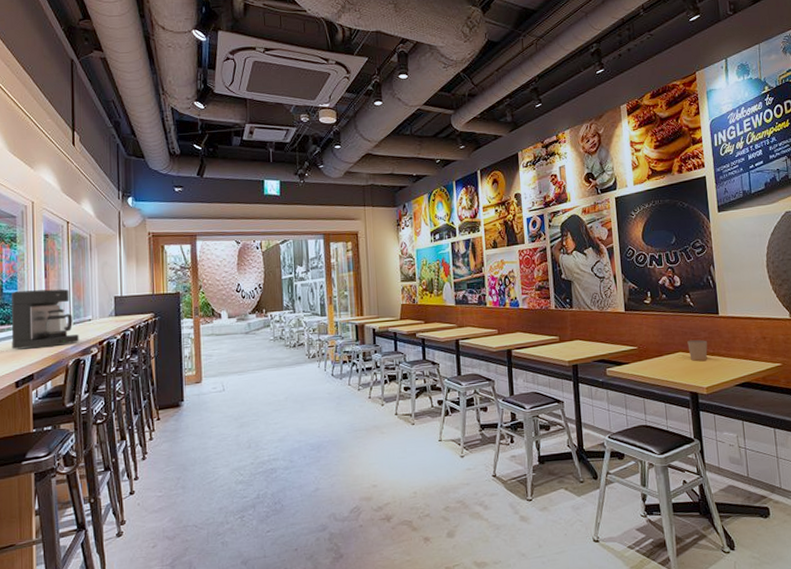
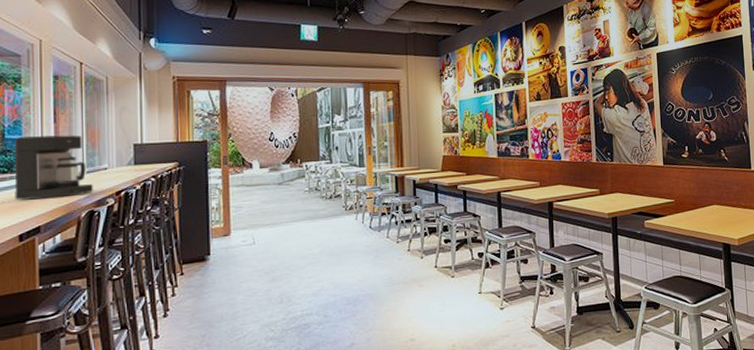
dixie cup: present [687,339,708,362] -> none [721,193,741,215]

